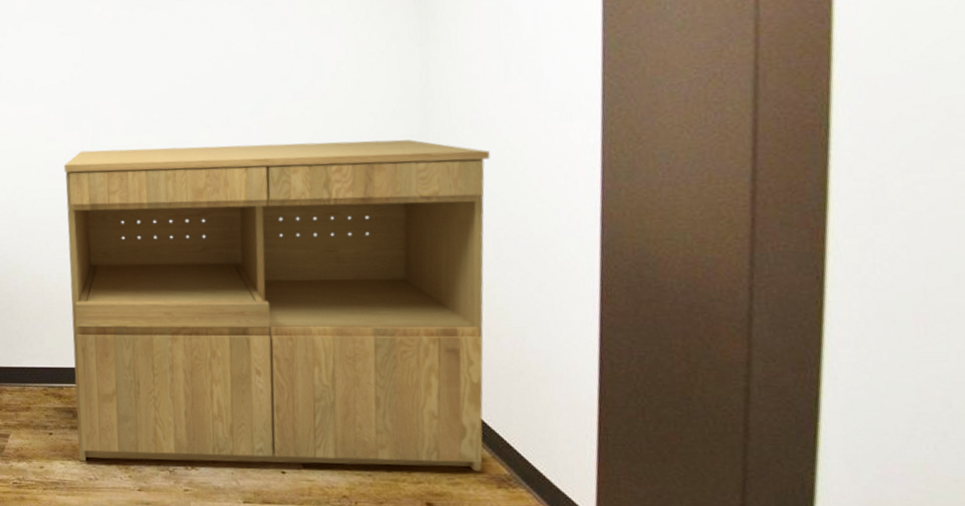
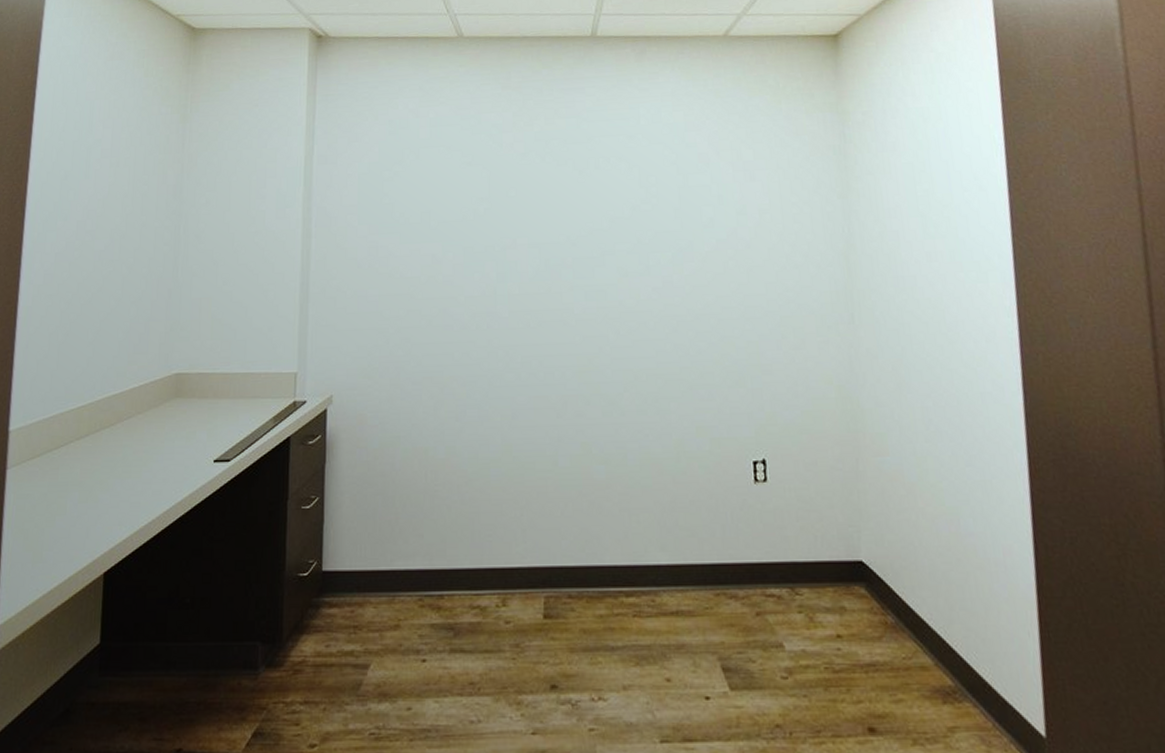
bookcase: present [64,139,490,471] -> none [457,295,926,698]

